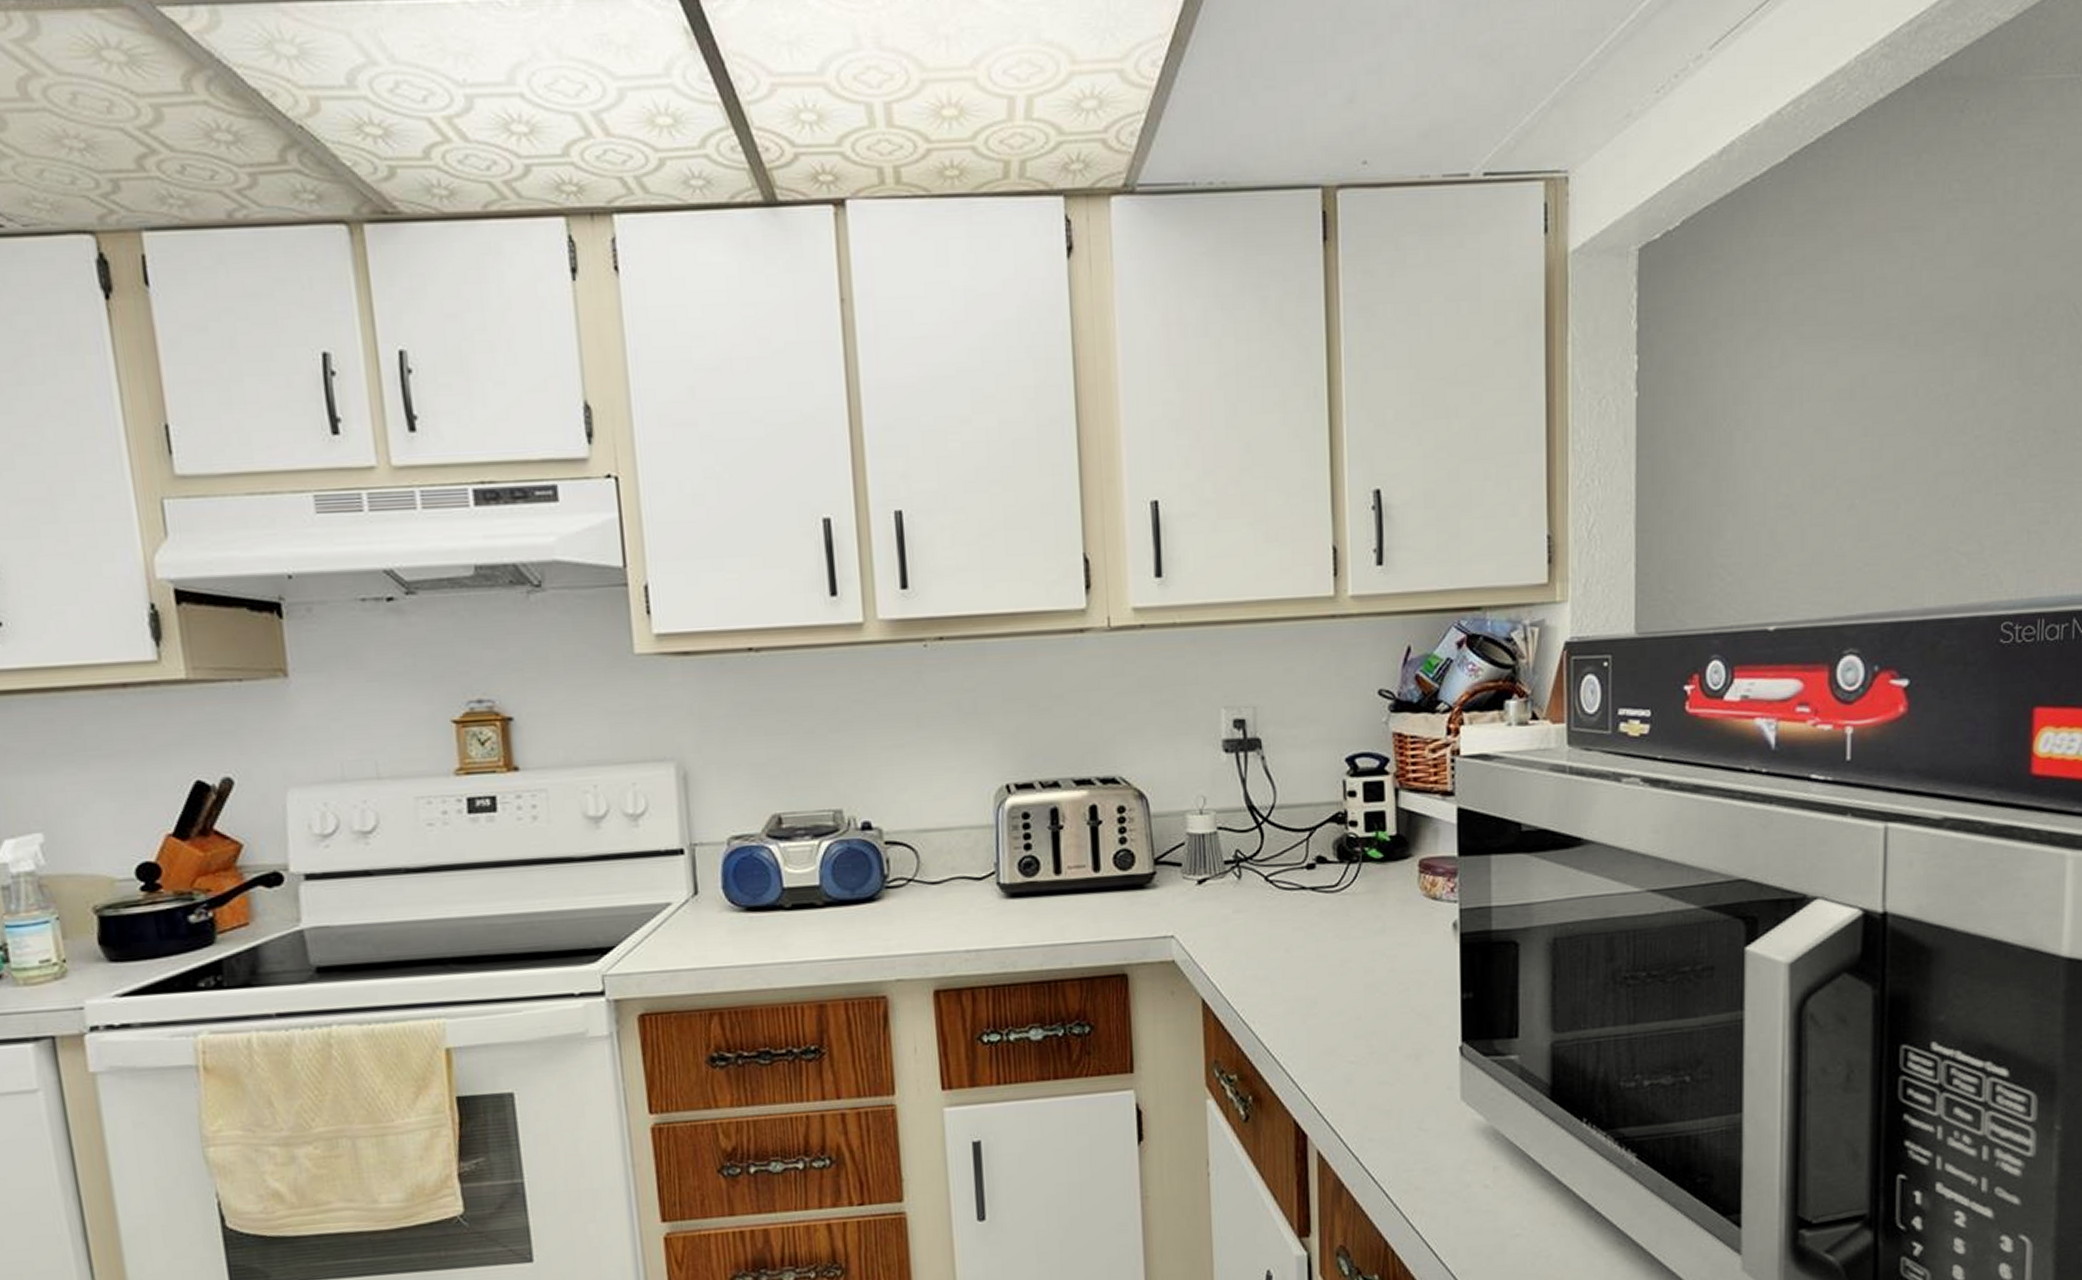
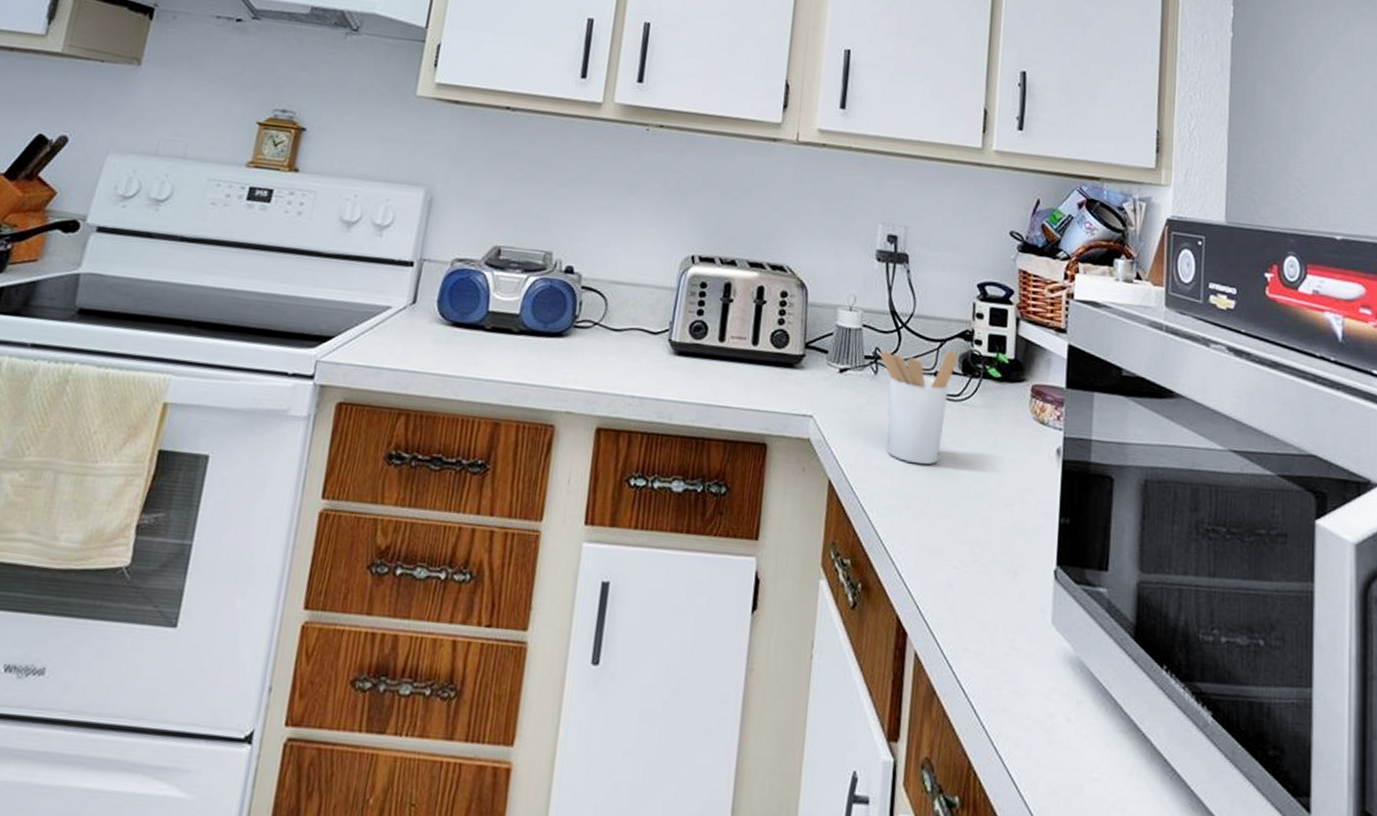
utensil holder: none [1240,838,1332,966] -> present [879,350,958,465]

